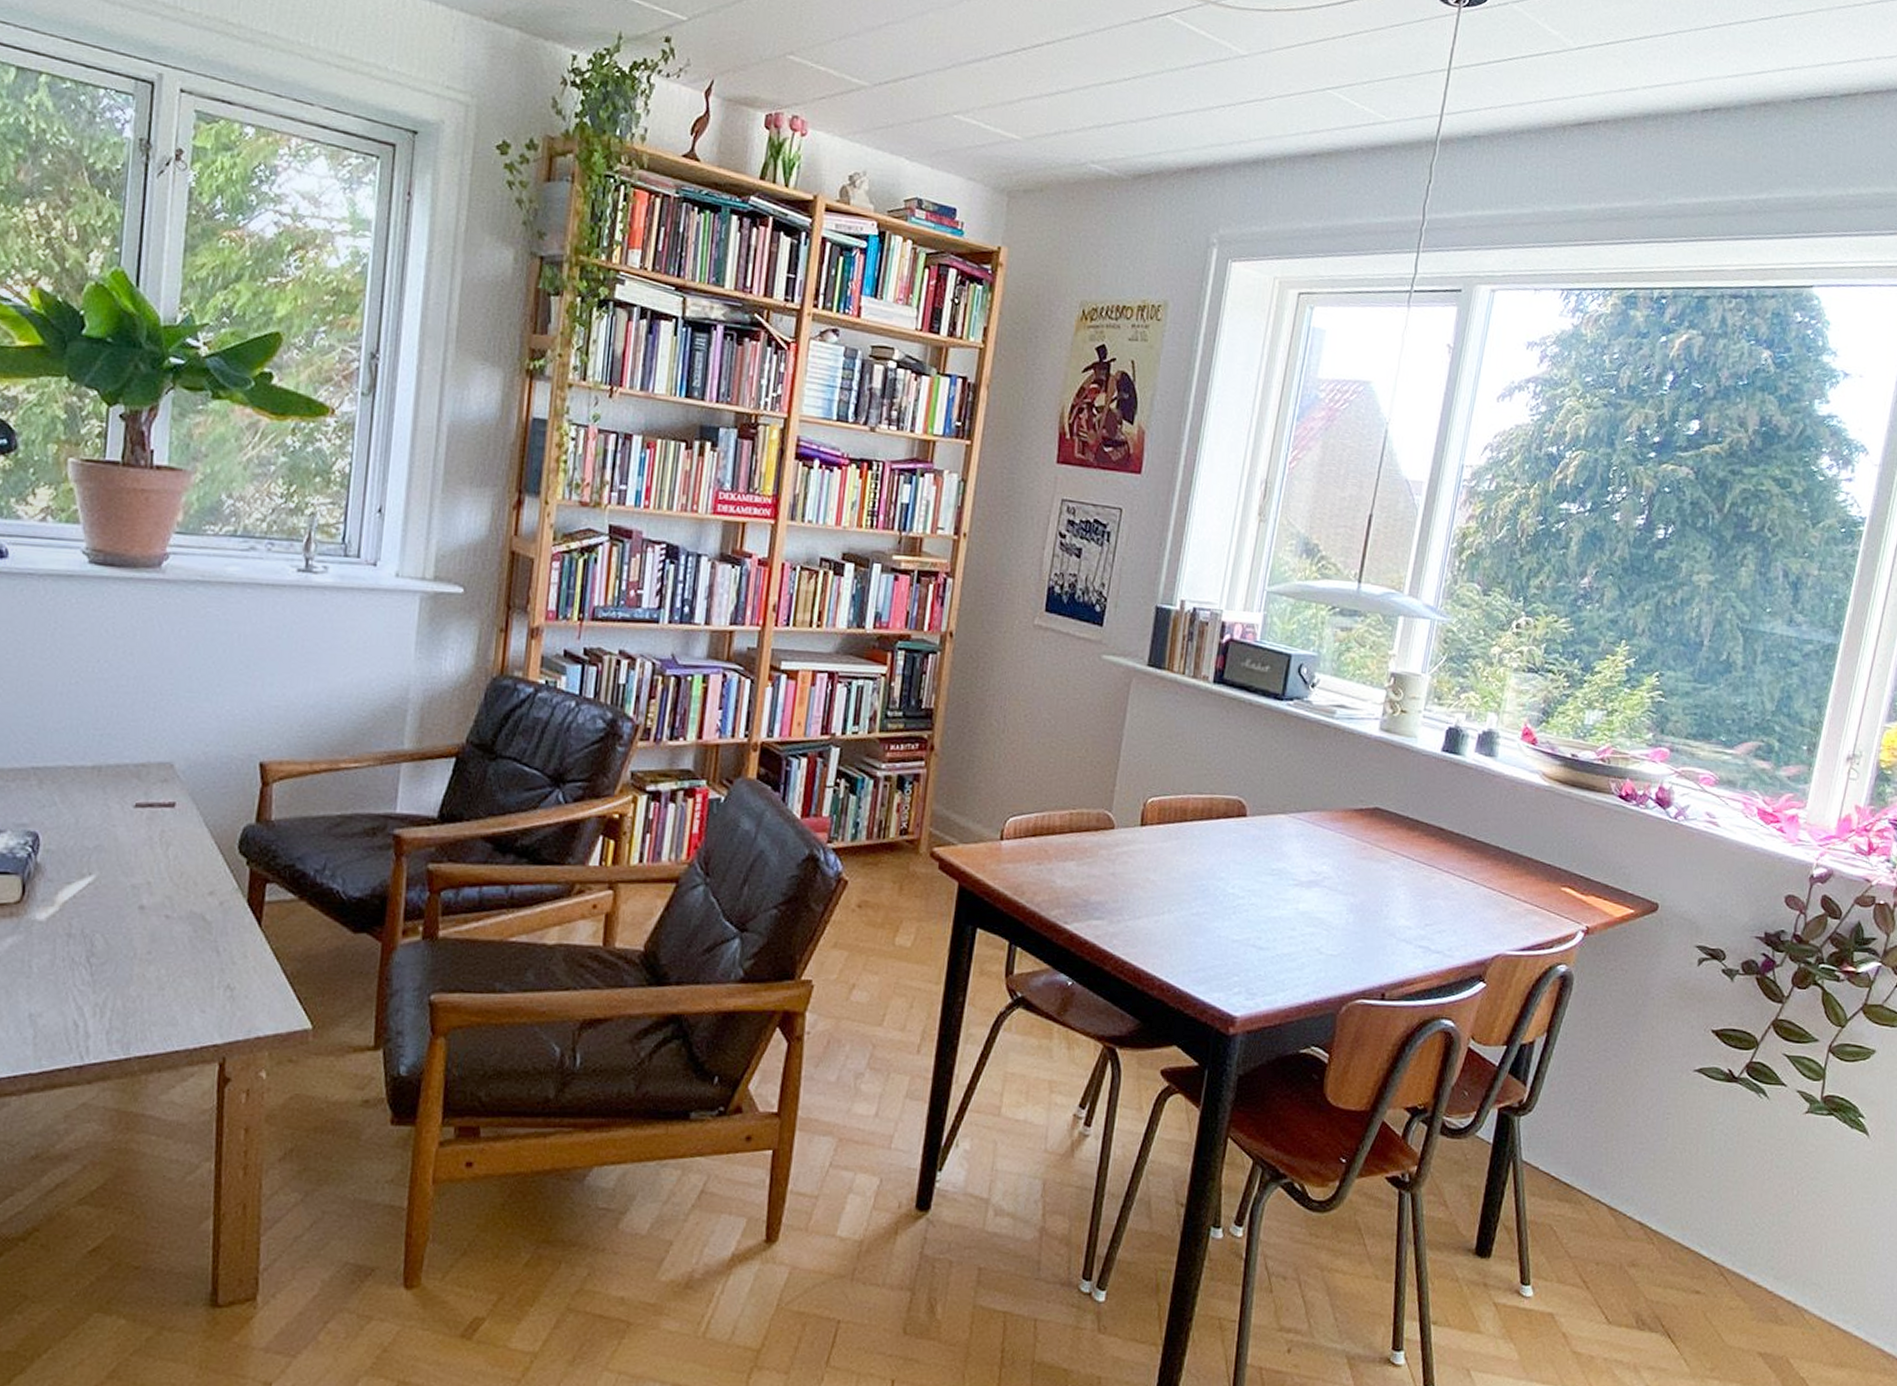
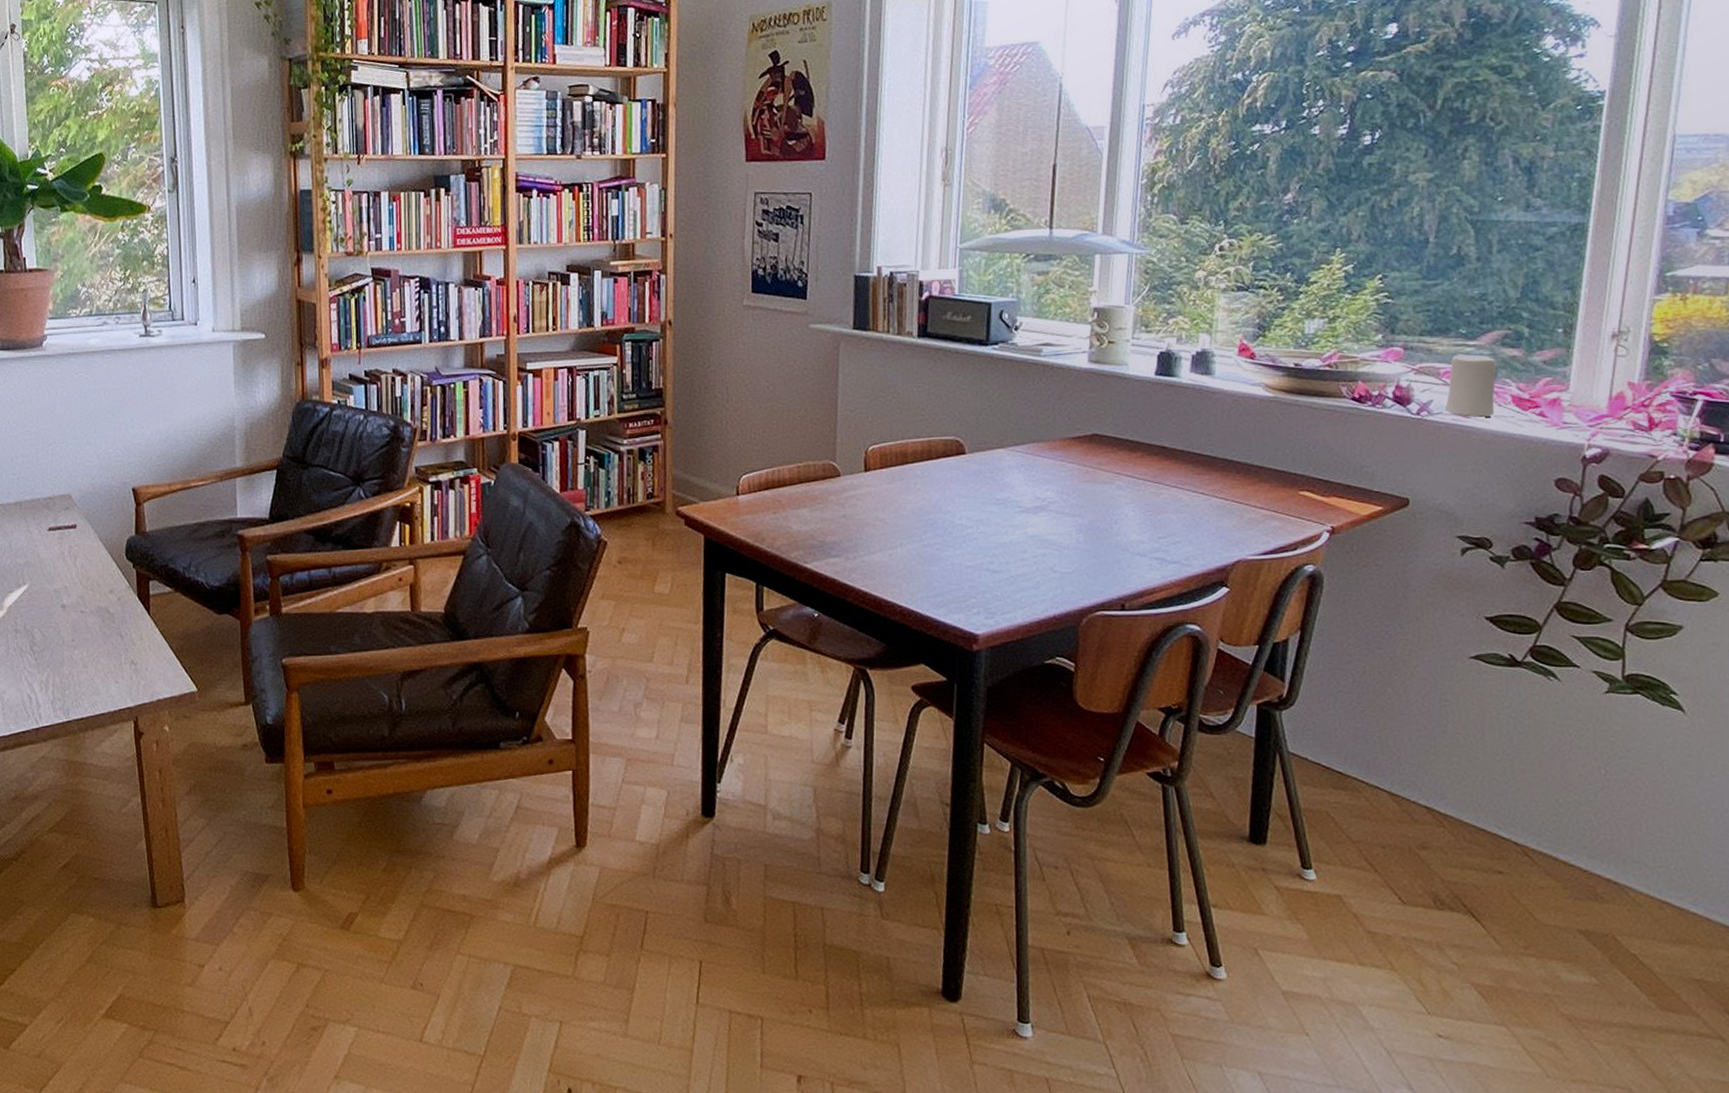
candle: none [1699,760,1749,828] -> present [1445,353,1497,418]

